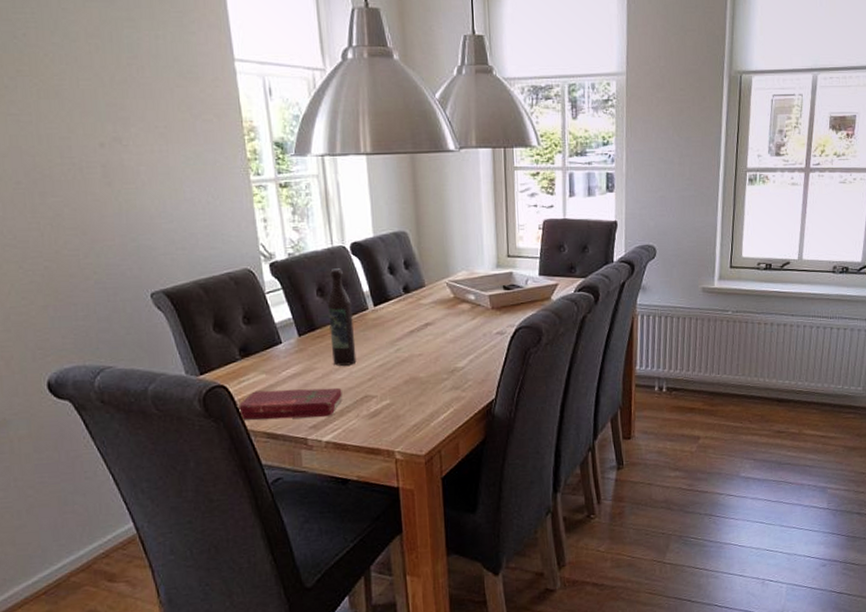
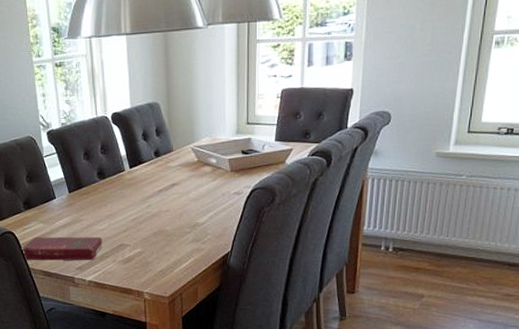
wine bottle: present [327,268,357,366] -> none [91,135,115,219]

